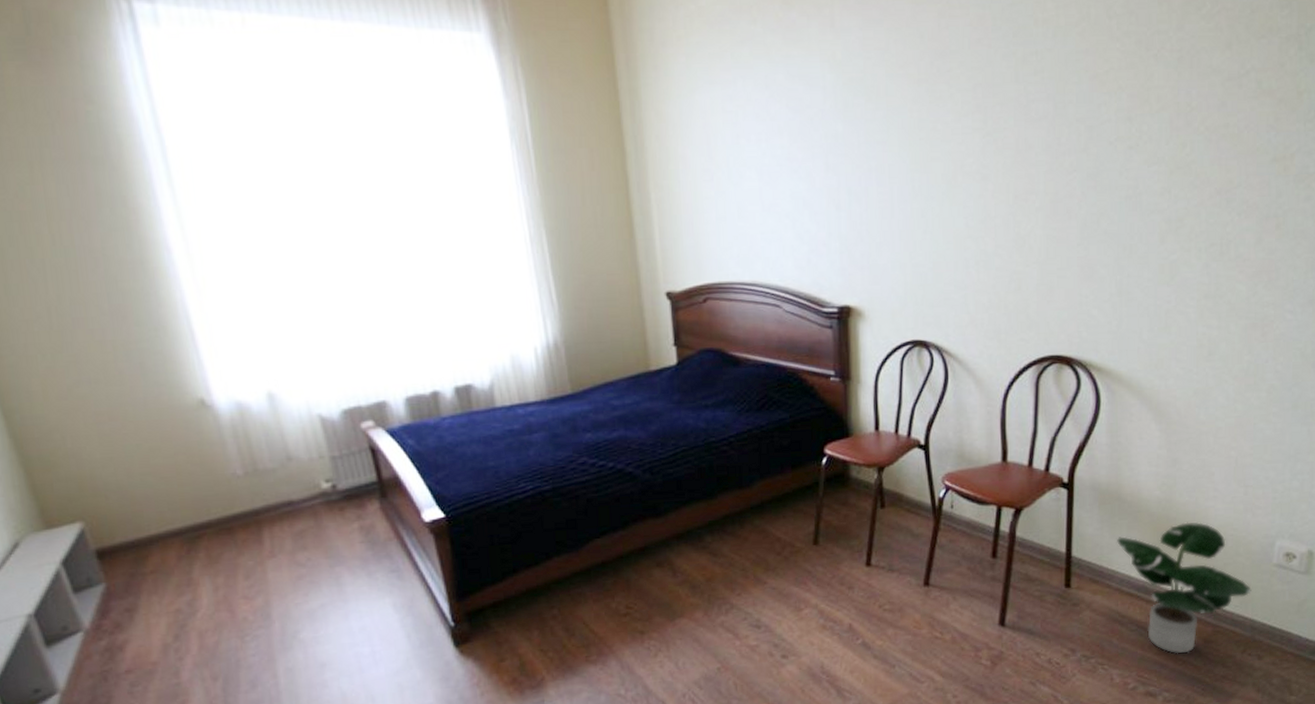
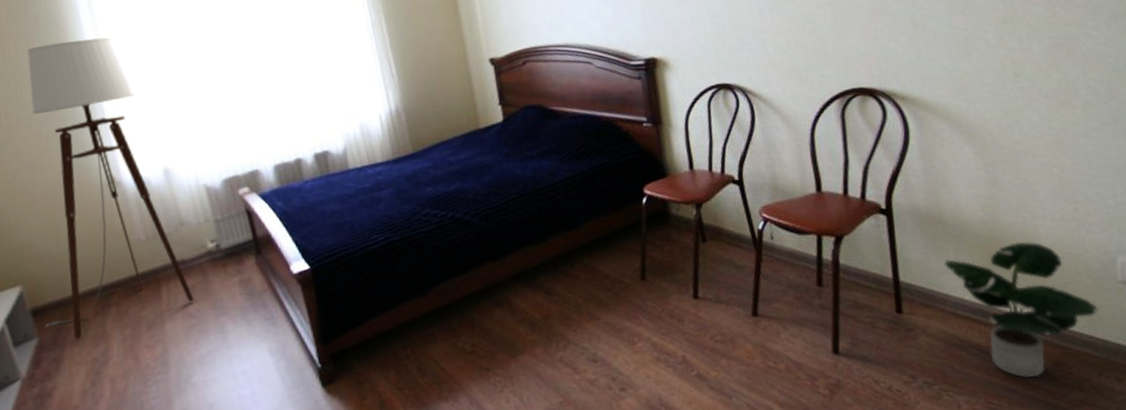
floor lamp: none [85,225,304,588] -> present [27,37,194,340]

